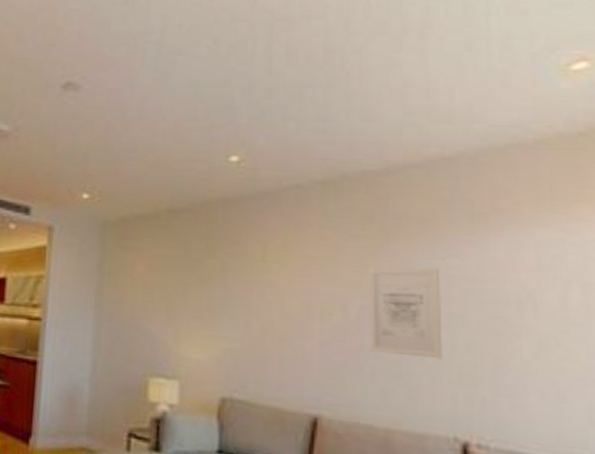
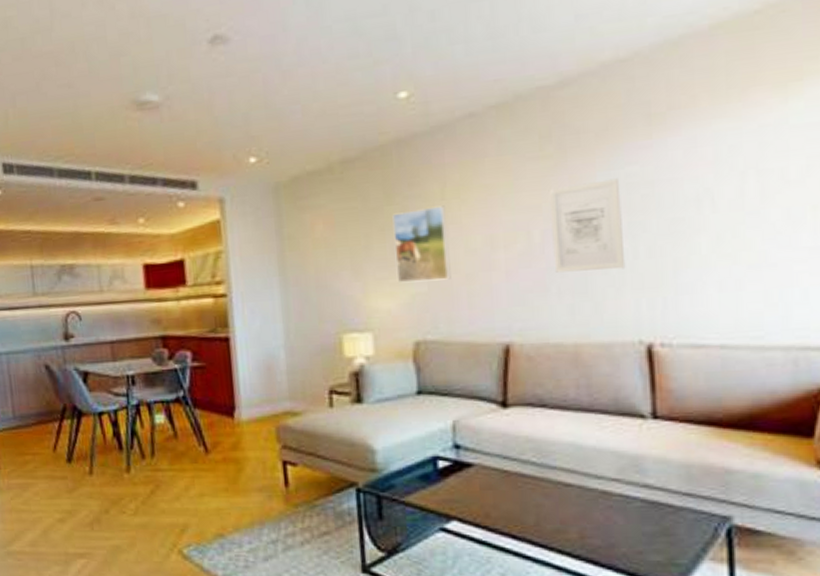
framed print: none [210,266,266,341] -> present [392,205,451,282]

